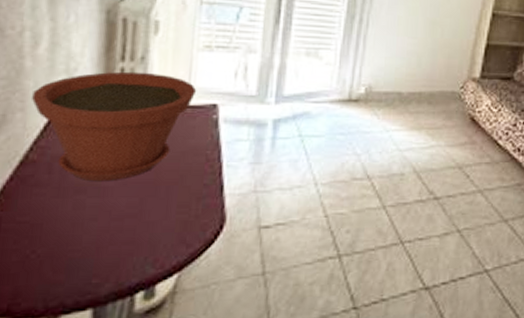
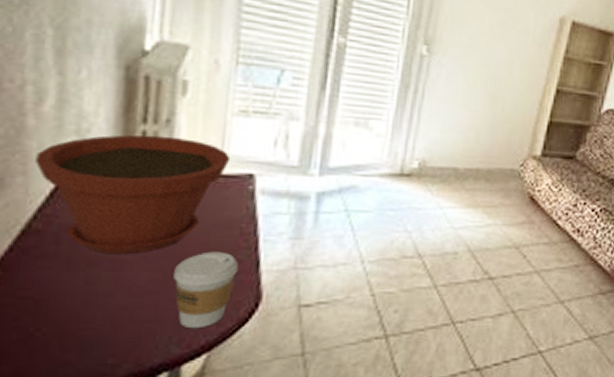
coffee cup: none [148,177,205,250] -> present [173,251,238,329]

